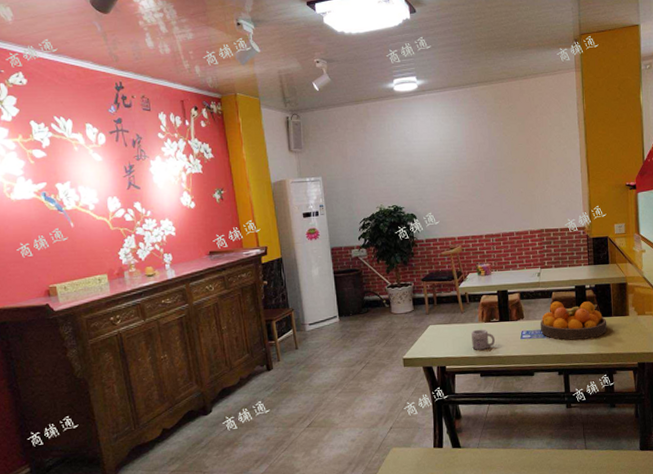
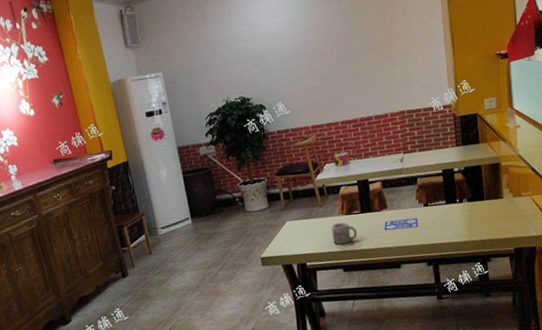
fruit bowl: present [540,301,608,340] -> none [405,185,480,229]

